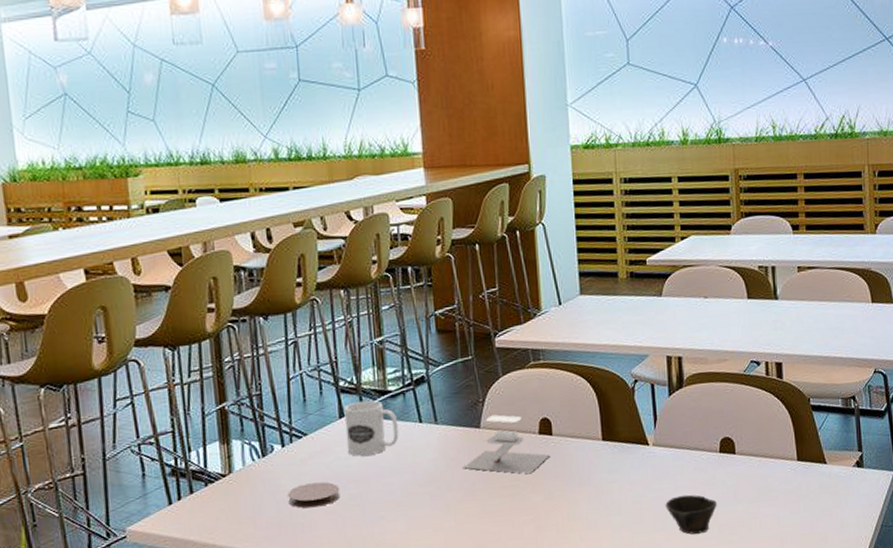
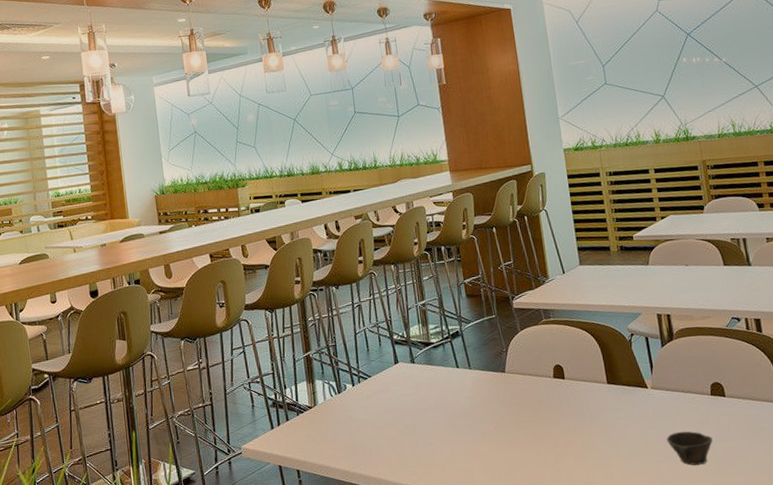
coaster: present [287,481,340,509] -> none [358,414,398,435]
mug: present [344,400,399,456] -> none [398,350,441,394]
napkin holder: present [462,414,551,474] -> none [493,362,565,411]

